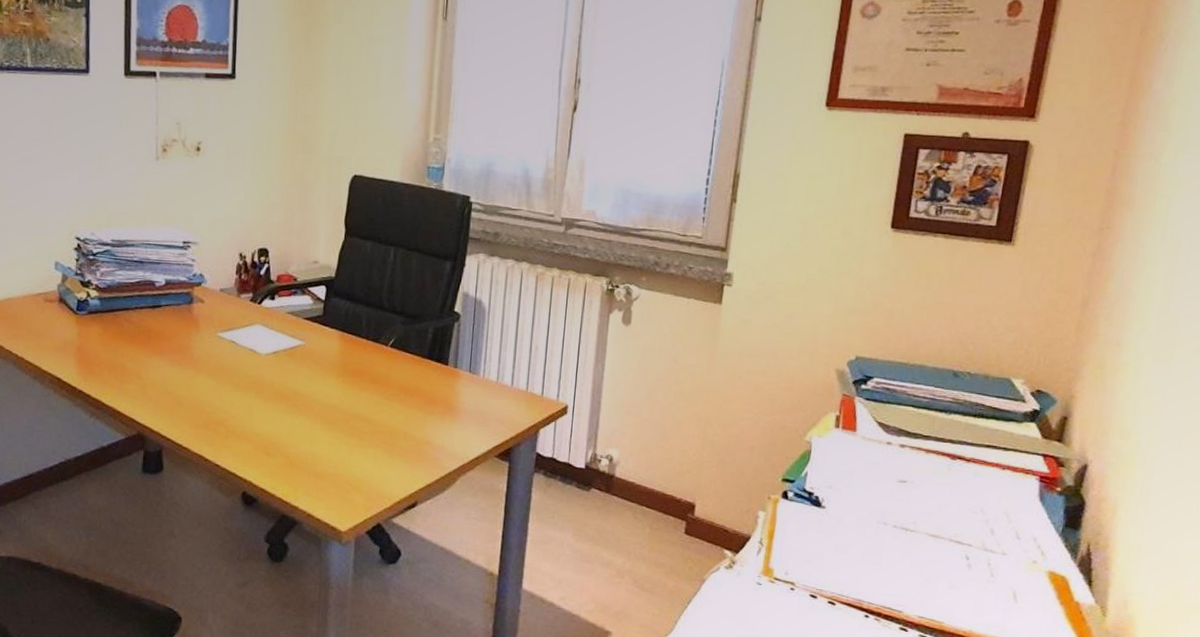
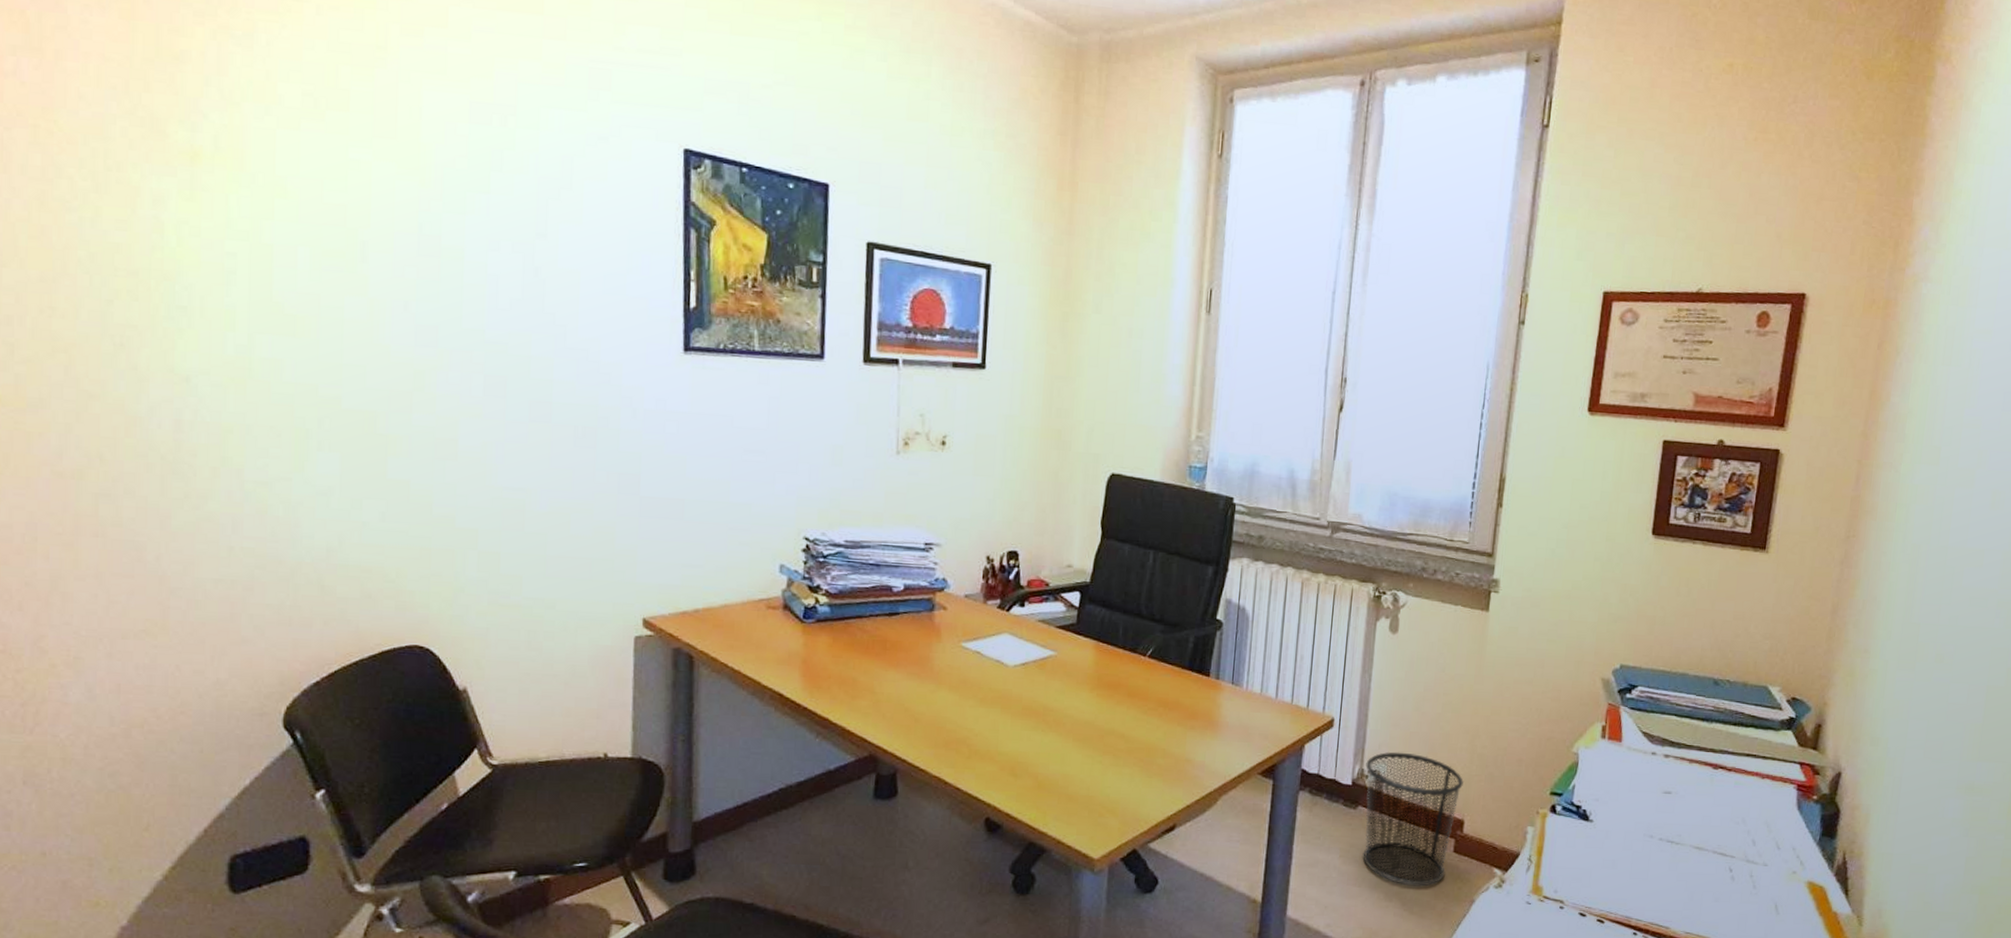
waste bin: none [595,437,696,566] -> present [1363,751,1465,887]

